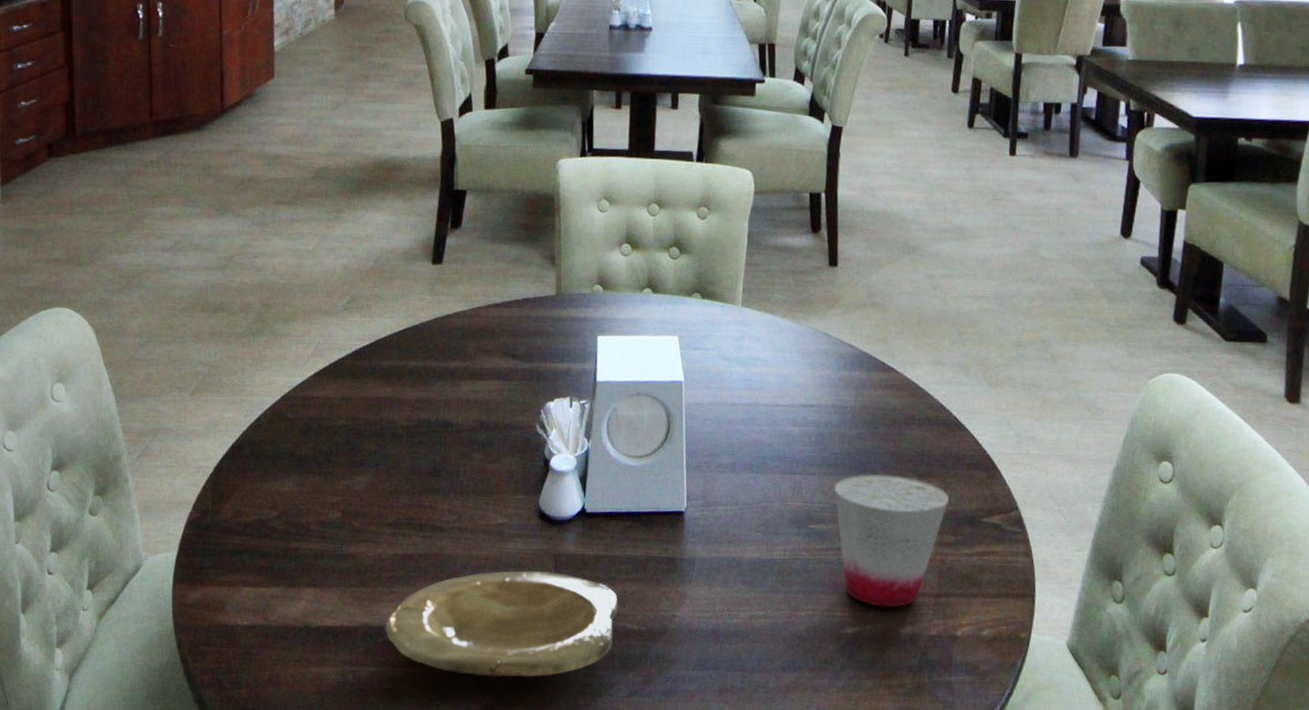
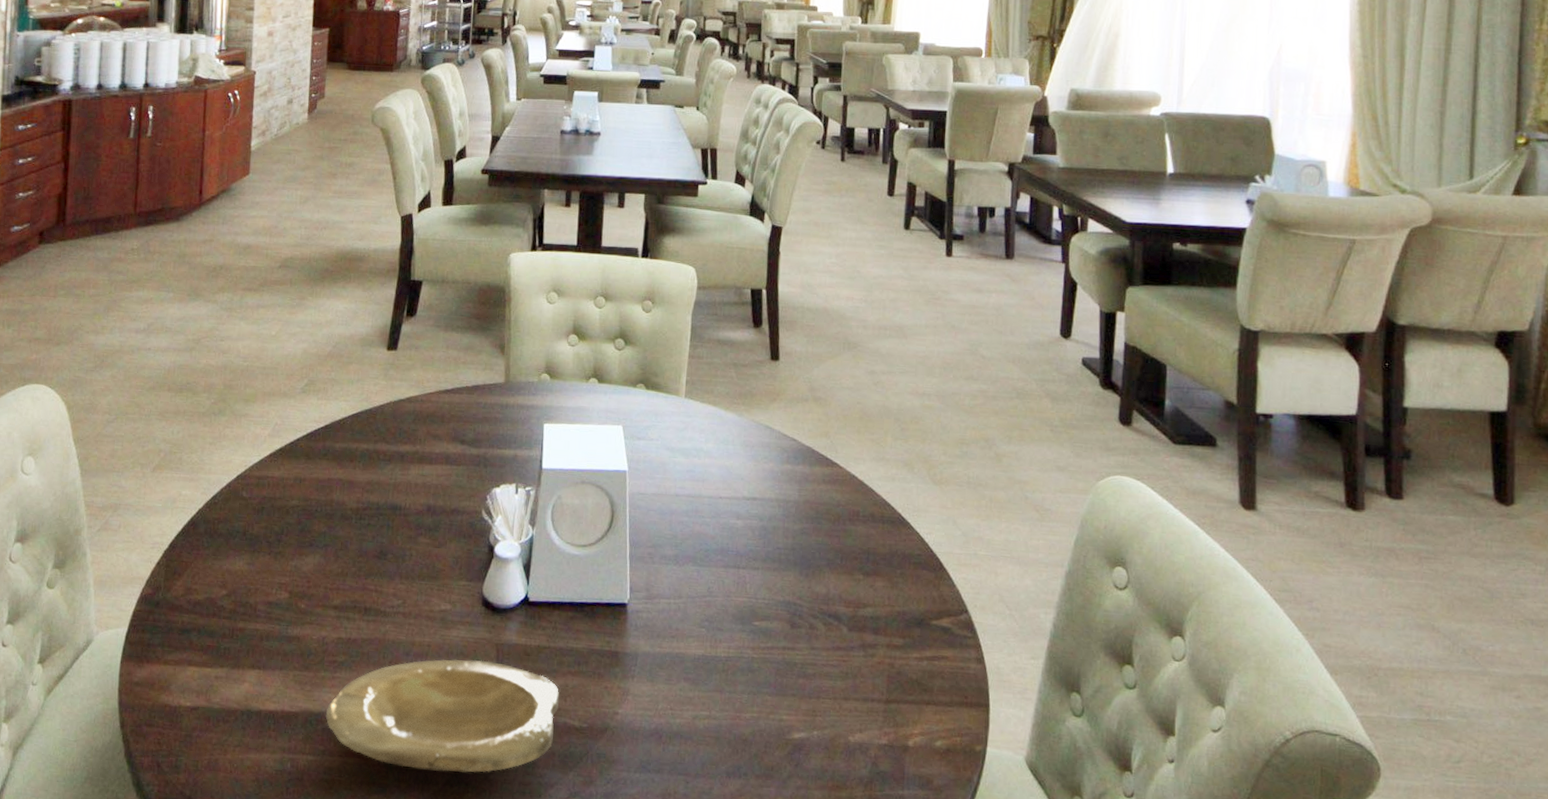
cup: present [834,473,950,608] -> none [778,569,897,713]

